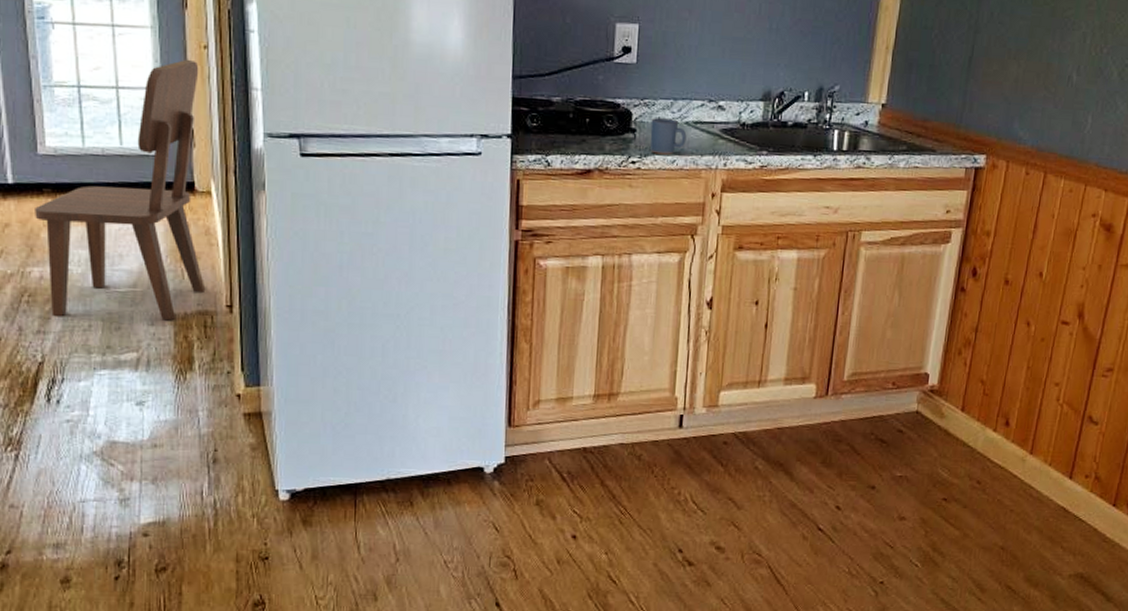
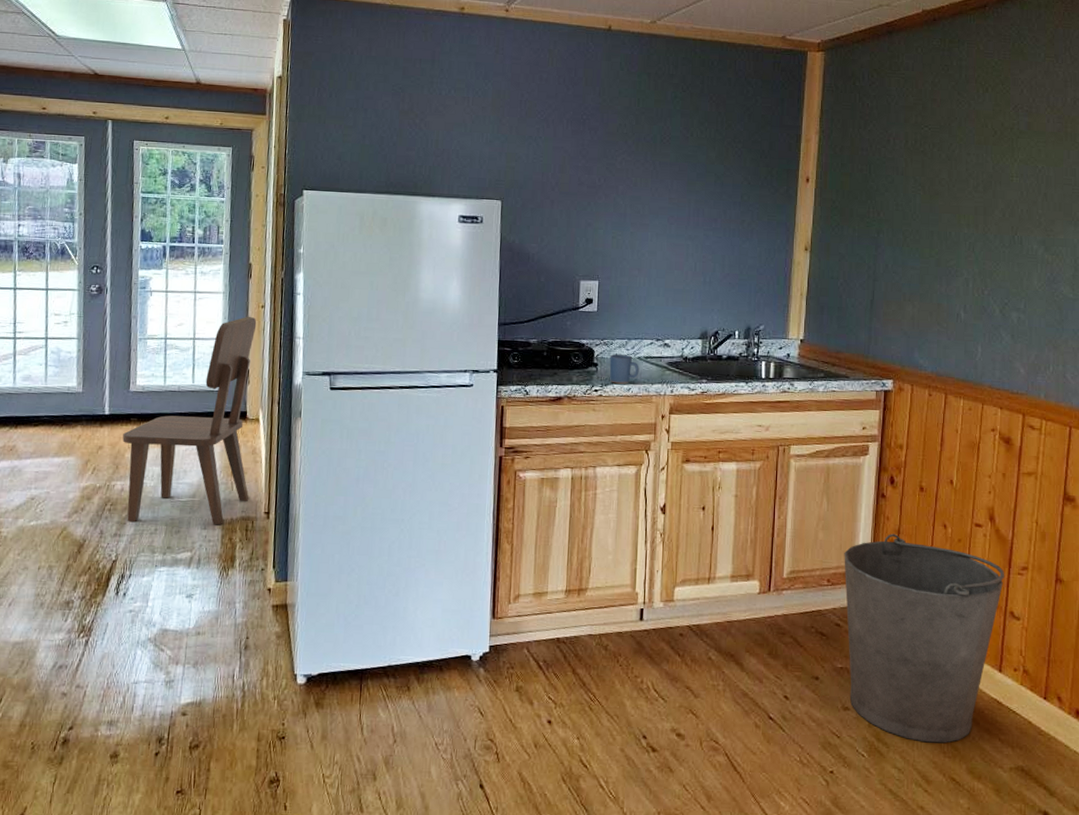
bucket: none [907,332,1088,552] -> present [844,534,1005,744]

